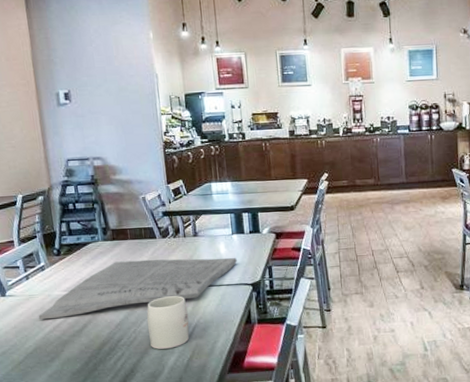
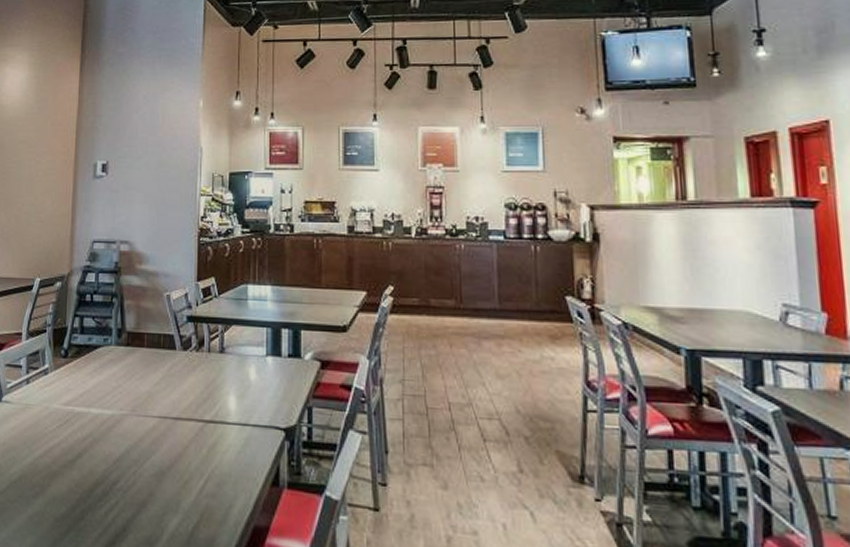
newspaper: present [38,257,238,320] -> none [30,374,270,440]
mug: present [146,296,190,350] -> none [150,430,202,506]

